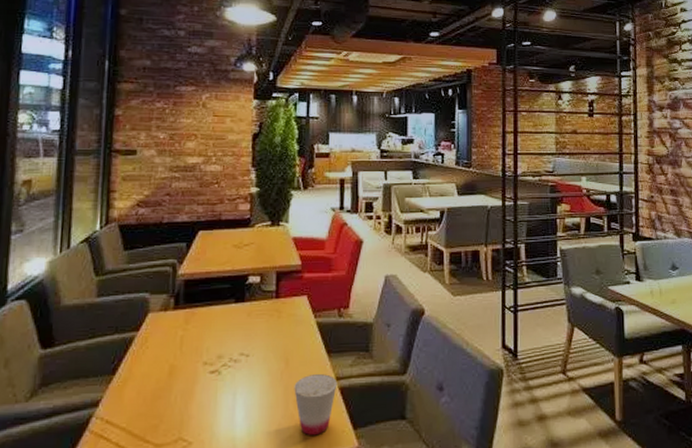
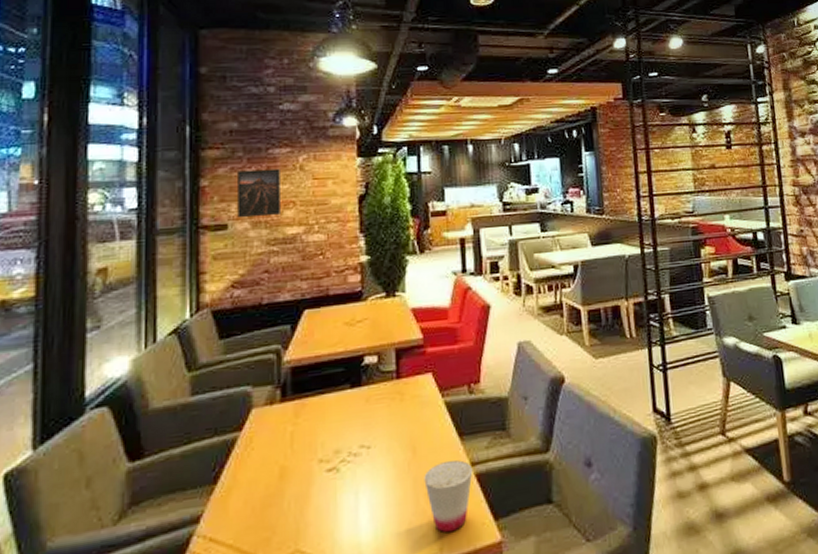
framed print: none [146,103,185,146] -> present [238,168,280,219]

